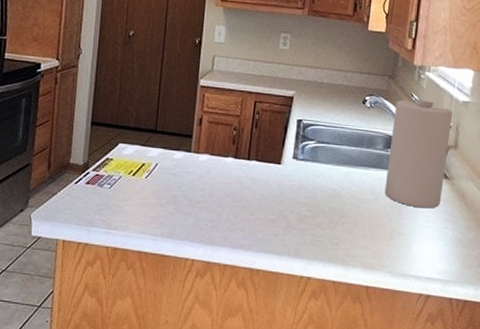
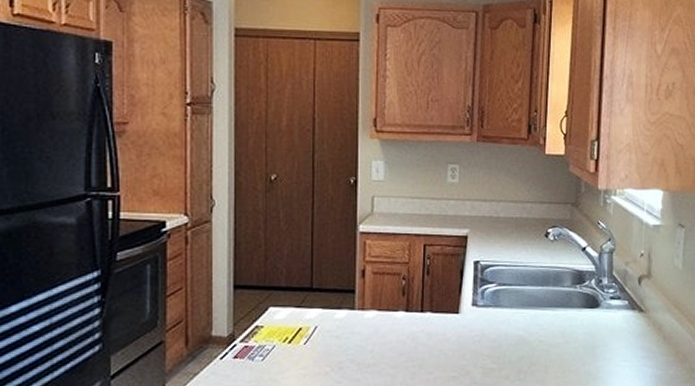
paper towel holder: present [384,99,453,209] -> none [576,227,644,347]

